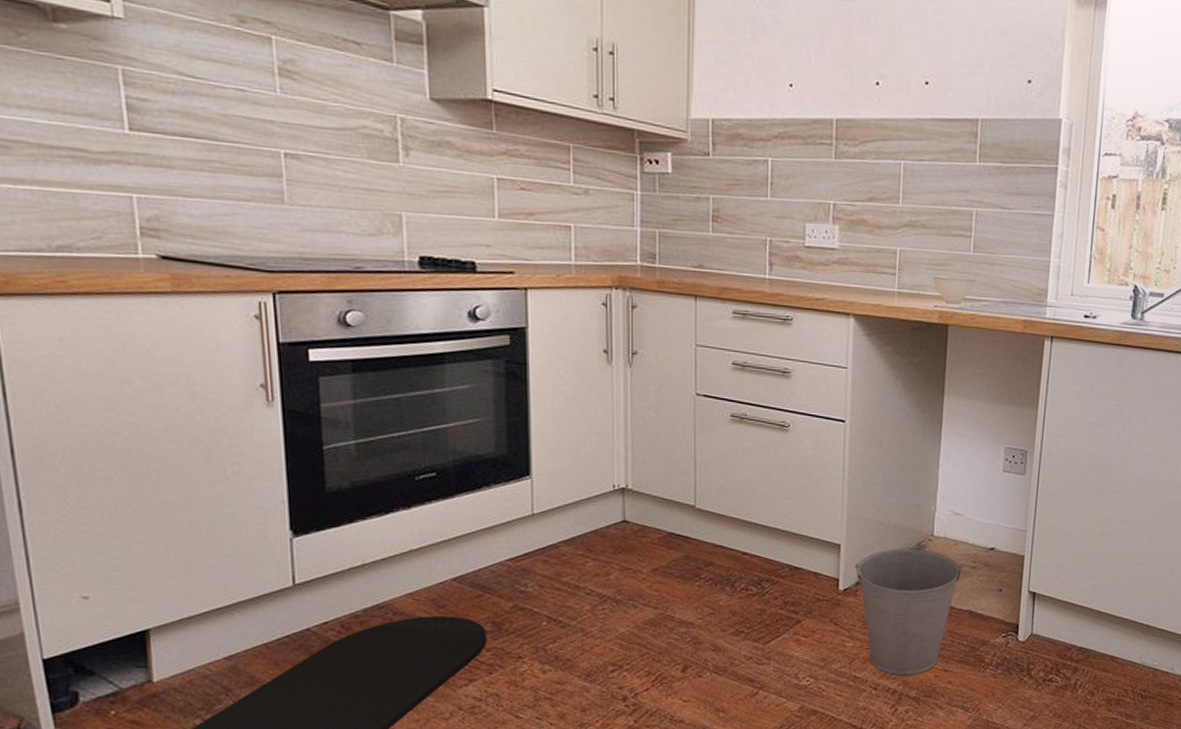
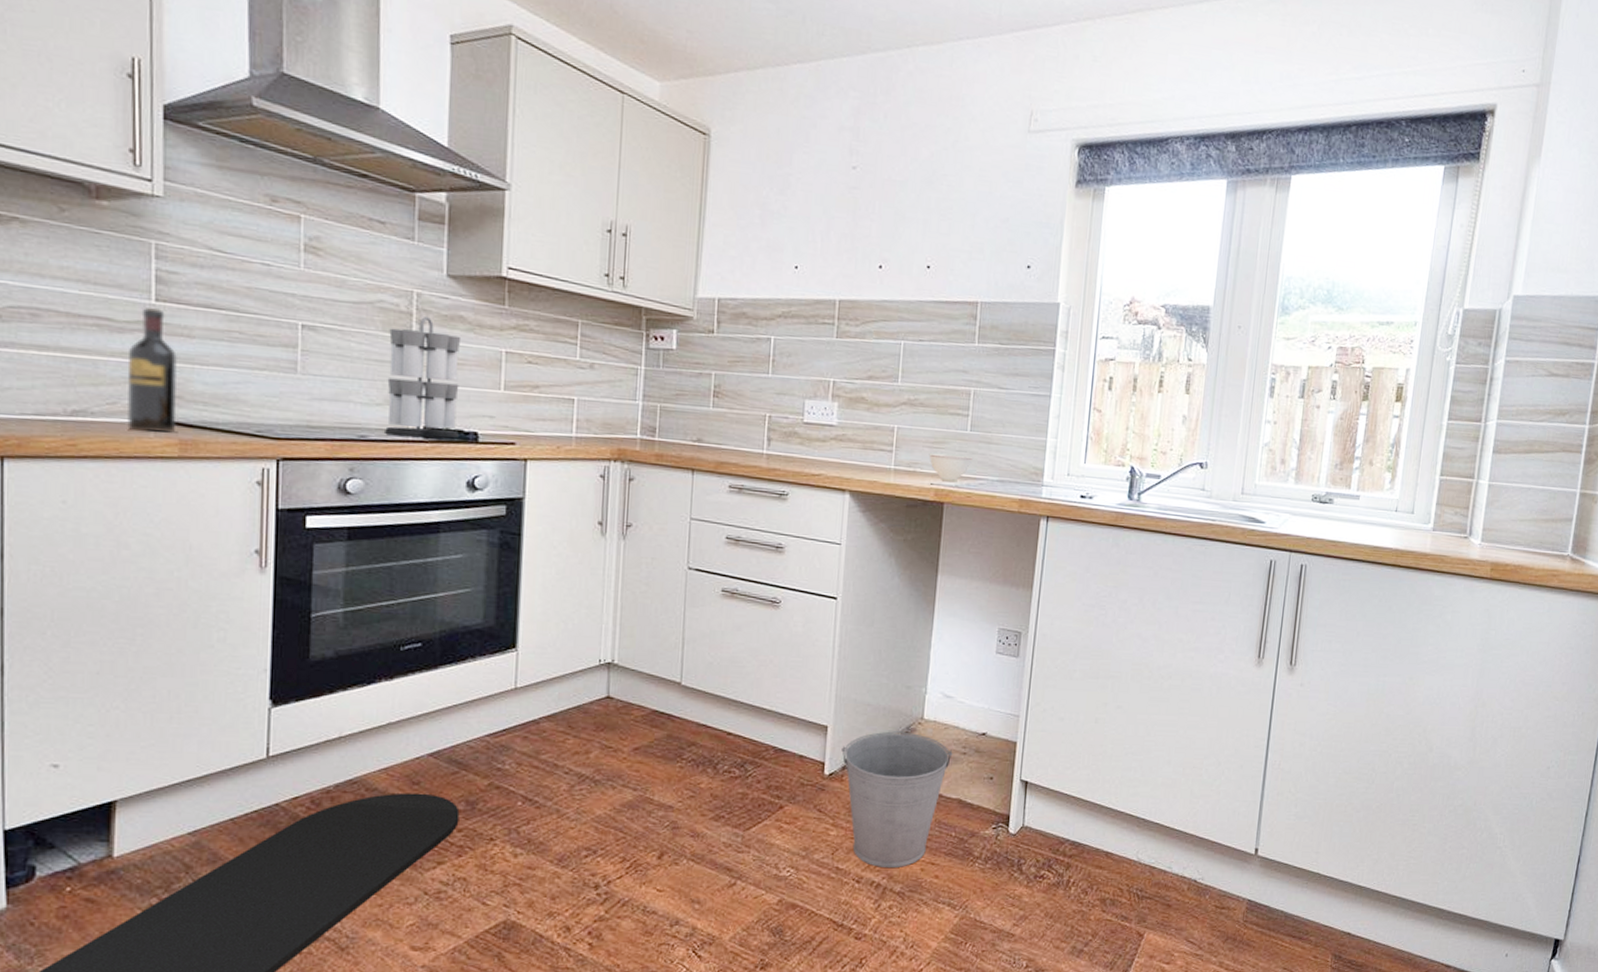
wine bottle: none [106,138,167,267] -> present [126,308,179,433]
spice rack: none [375,142,456,269] -> present [385,316,462,439]

